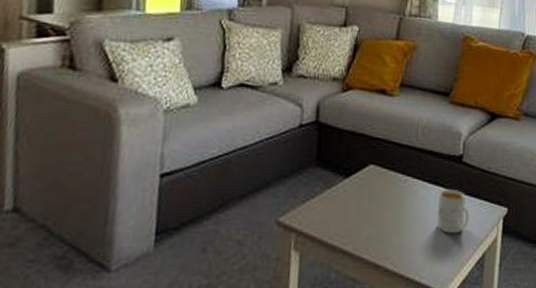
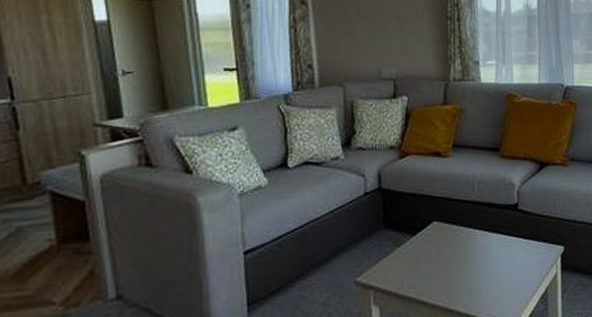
mug: present [437,188,470,234] -> none [499,235,530,275]

